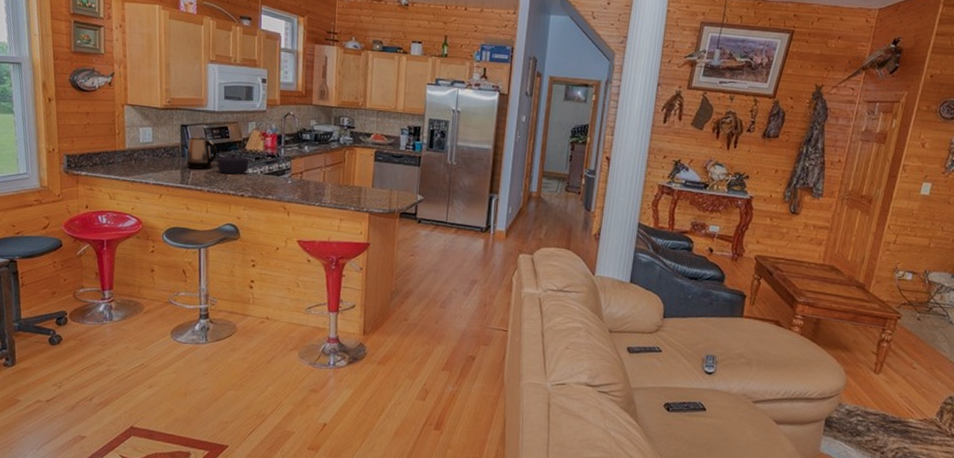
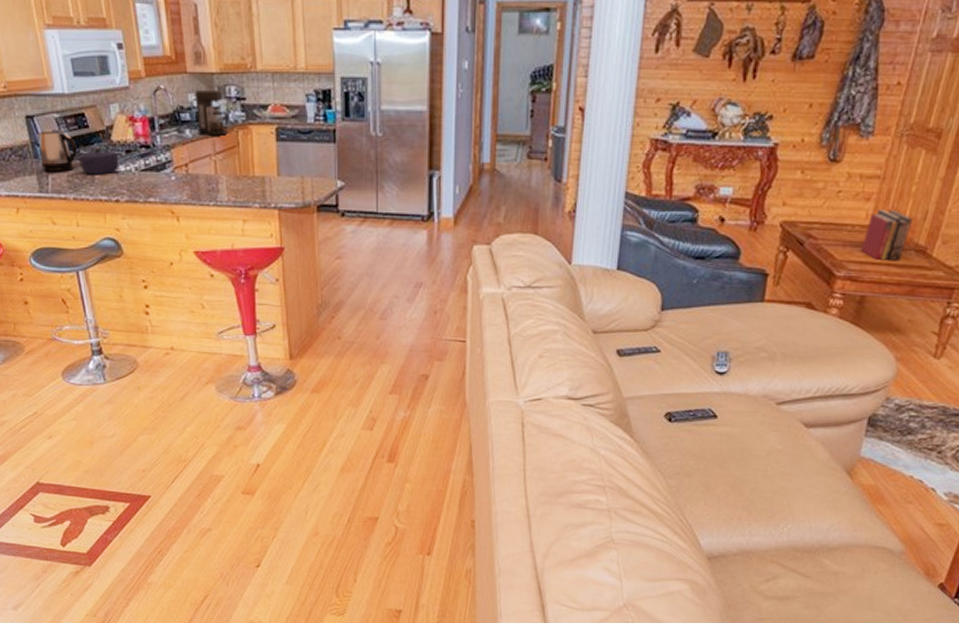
coffee maker: none [314,117,340,154] -> present [194,89,229,137]
books: none [816,252,854,294] -> present [861,210,914,261]

